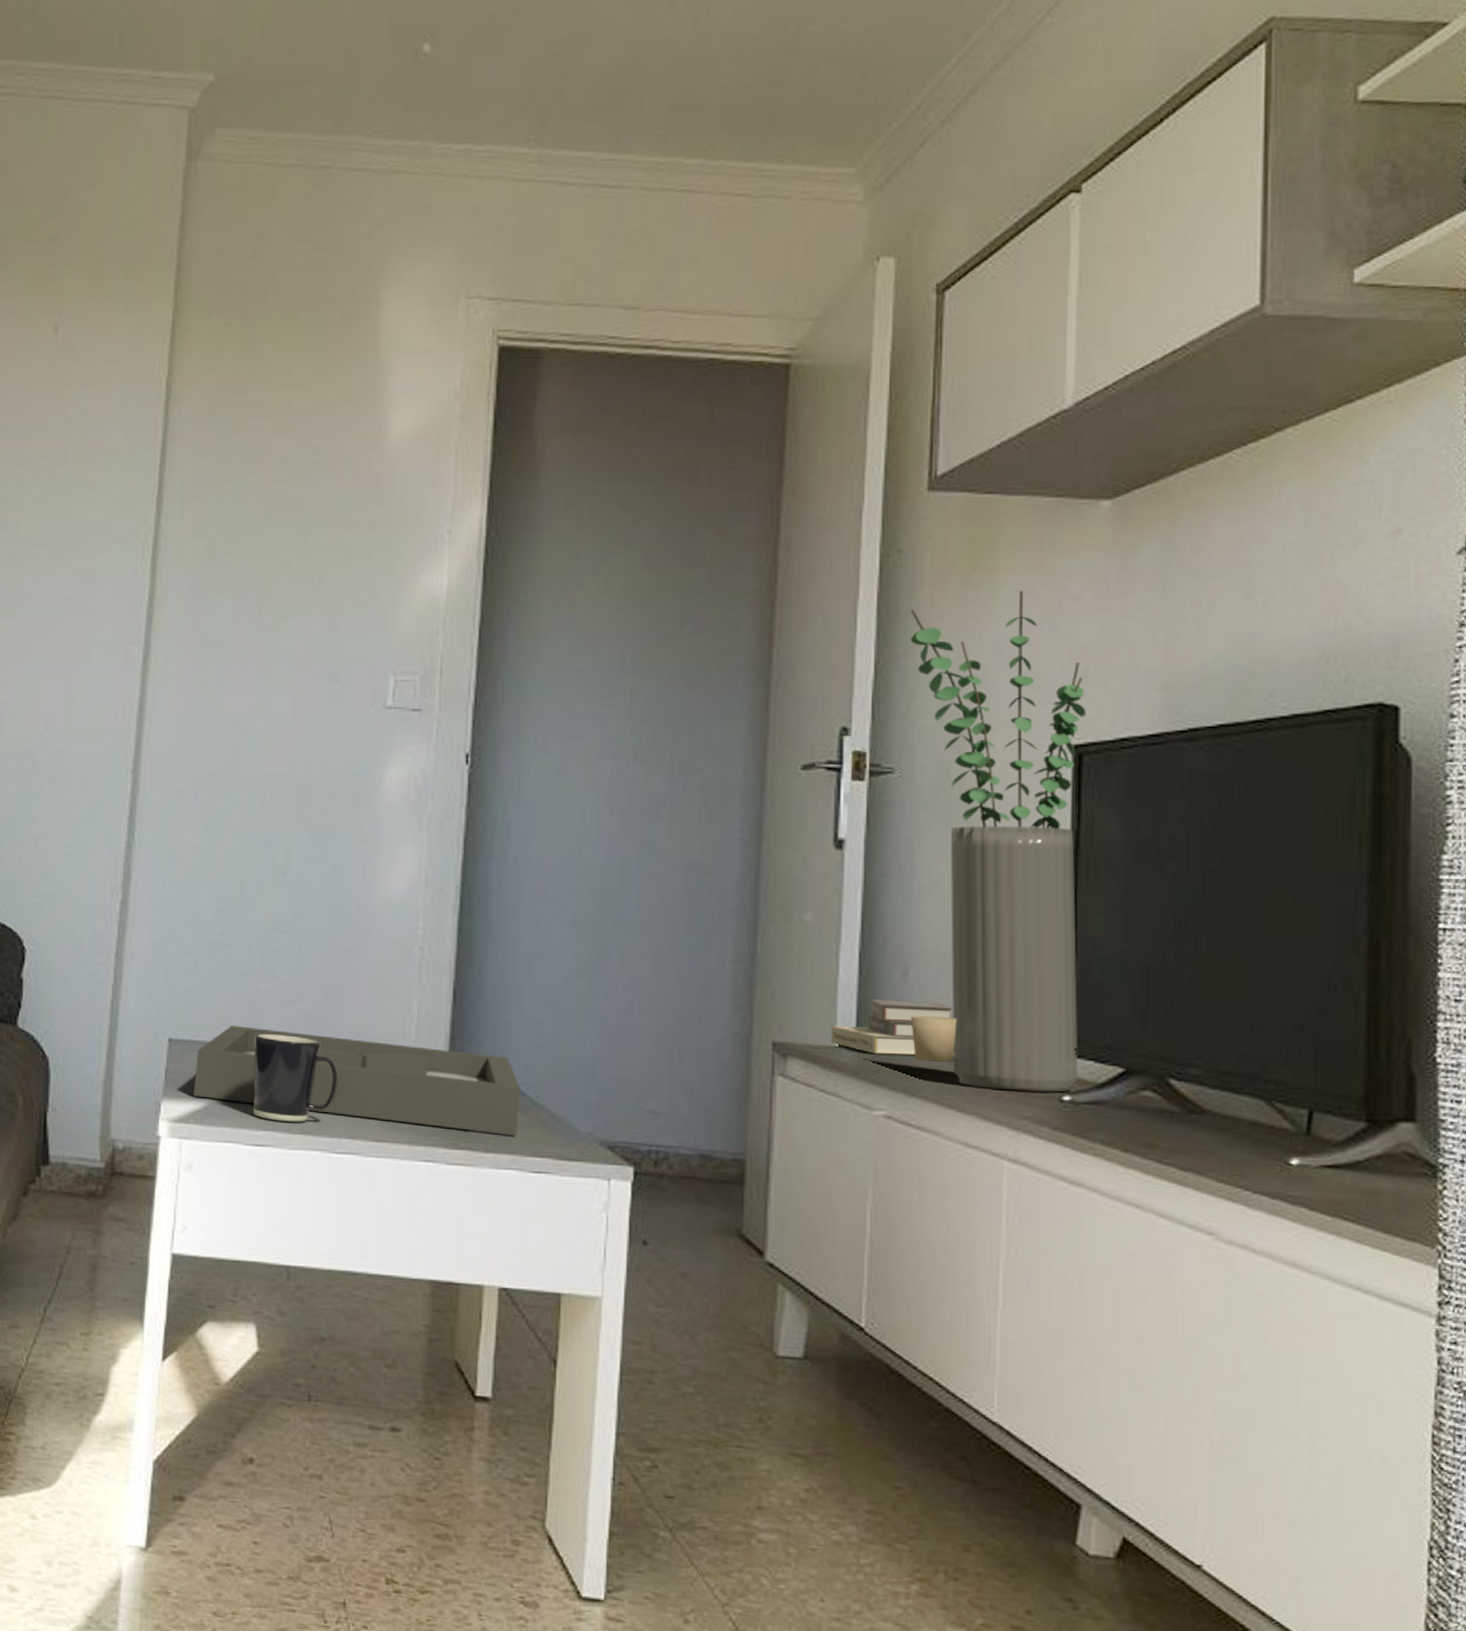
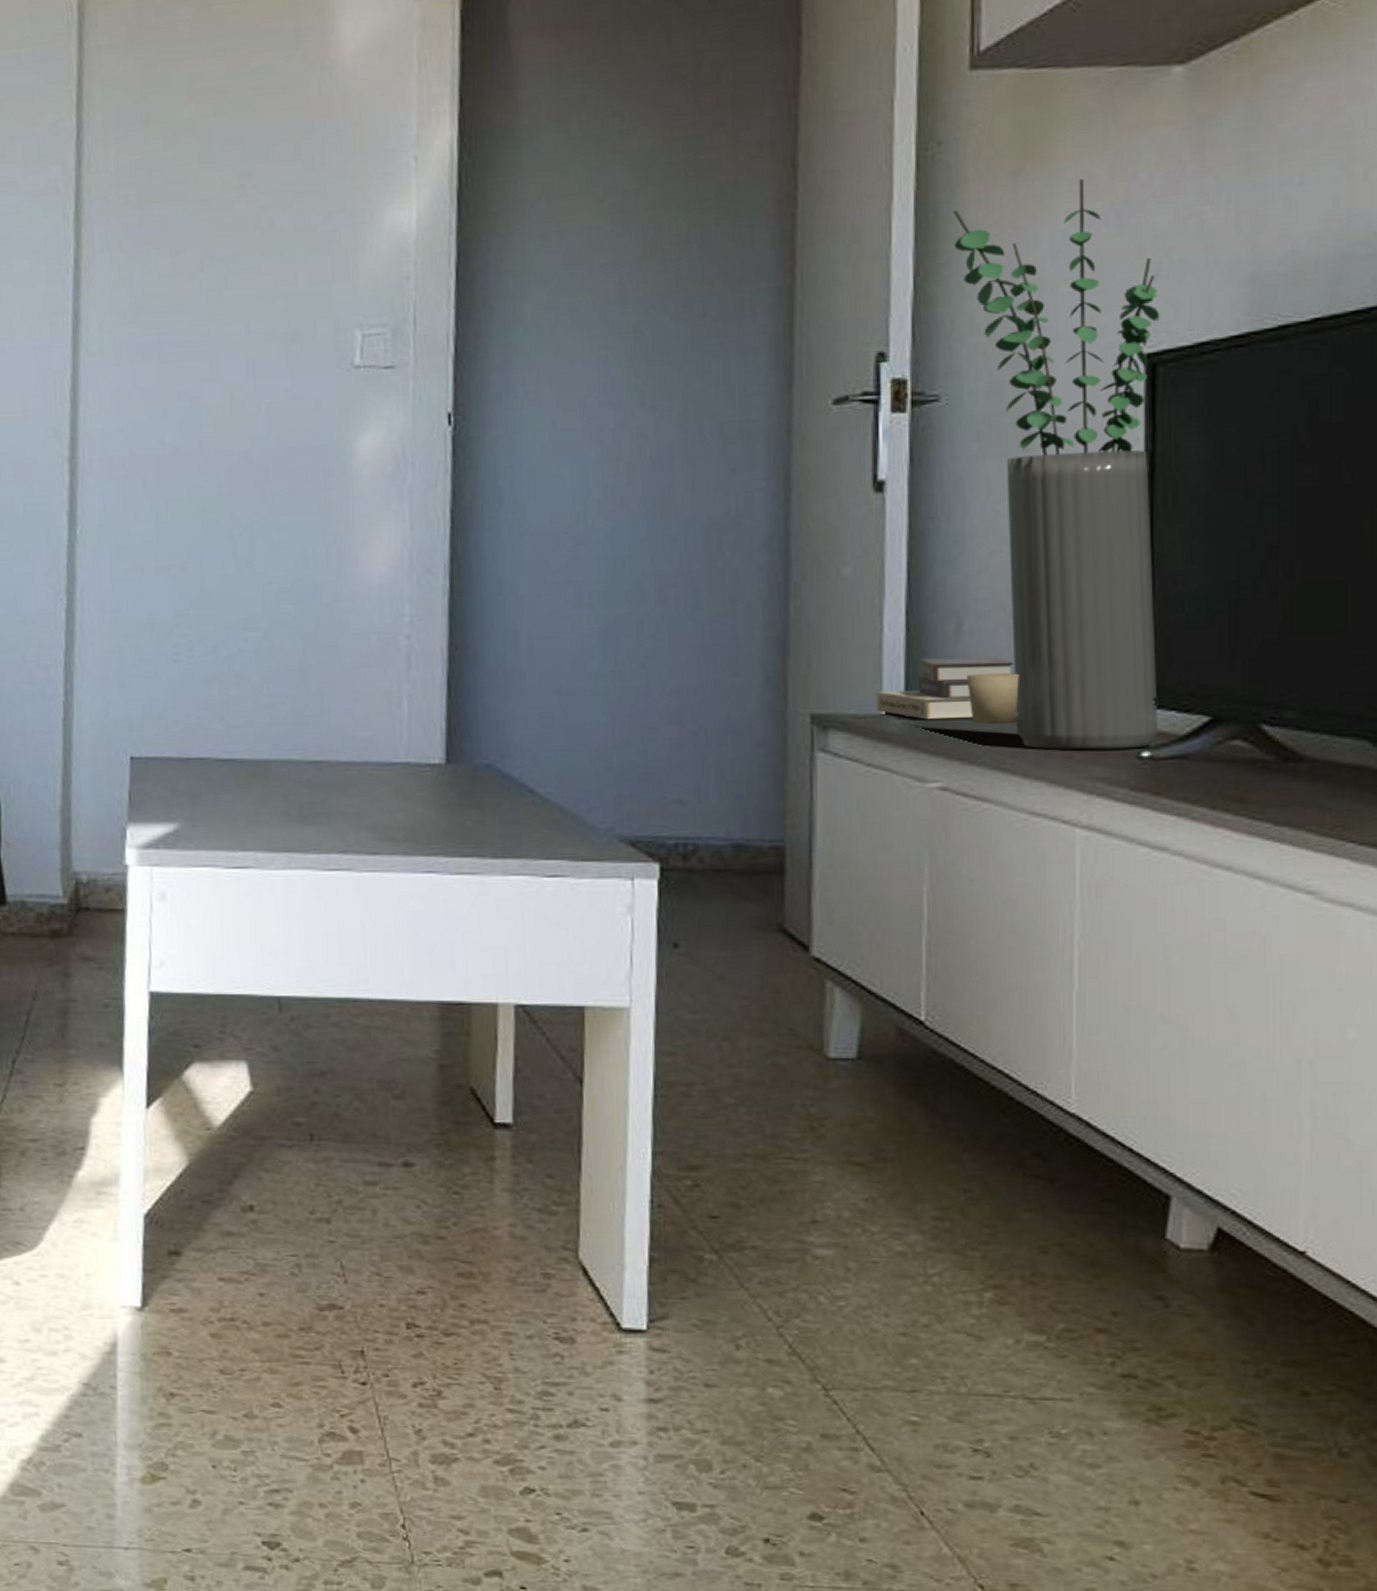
decorative tray: present [193,1025,520,1136] -> none [161,737,529,838]
mug: present [253,1033,338,1122] -> none [226,743,323,840]

